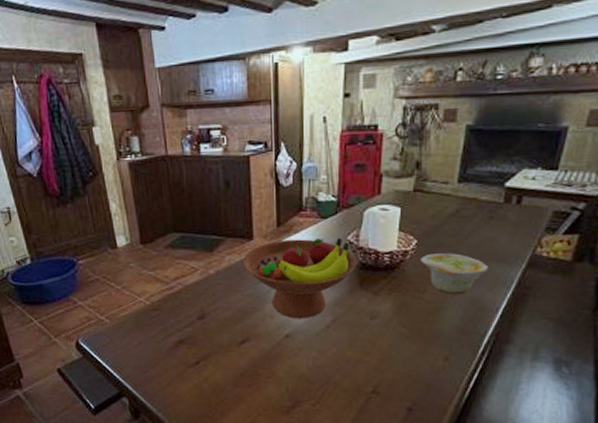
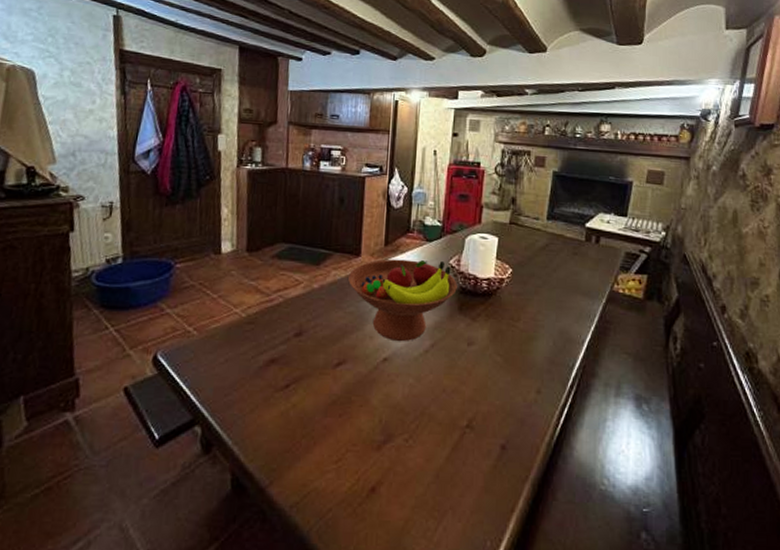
bowl: present [421,253,489,295] -> none [515,283,575,325]

